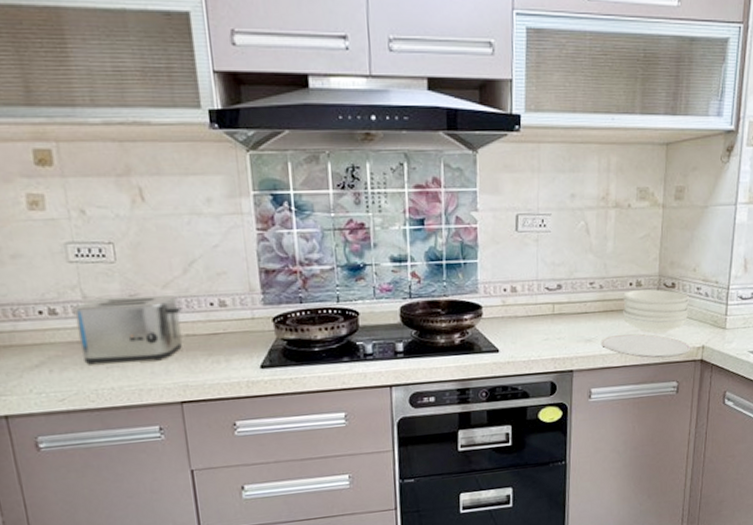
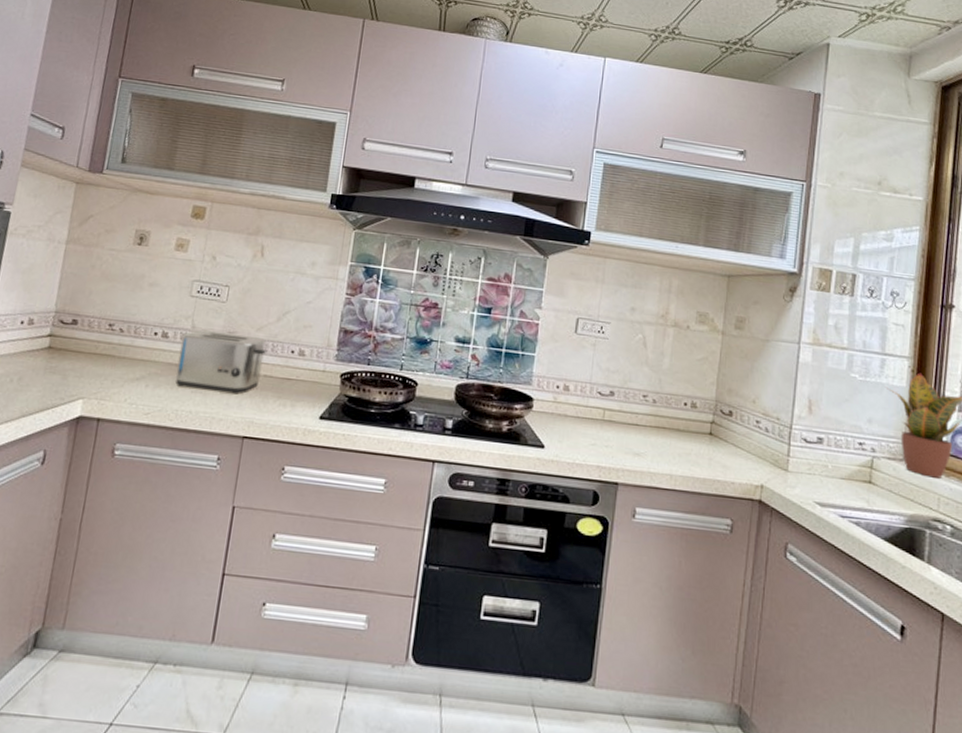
plate: present [600,333,691,358] -> none [649,453,748,491]
bowl: present [622,289,690,334] -> none [674,410,749,463]

